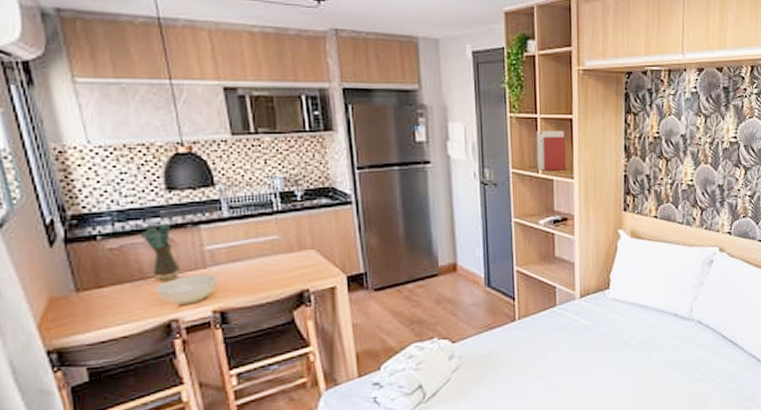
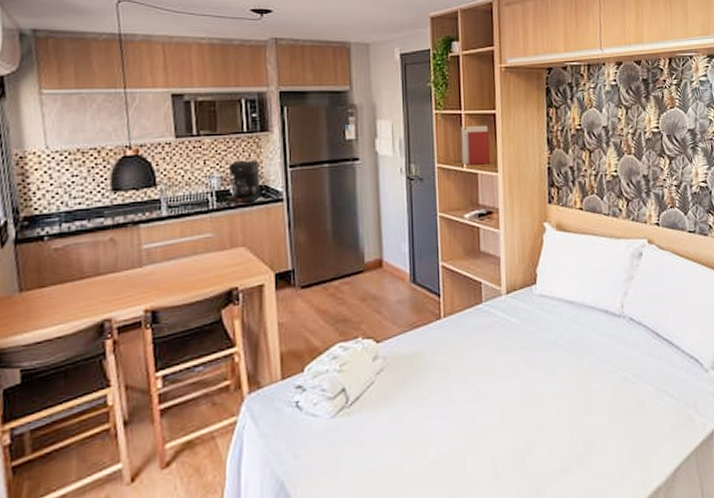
vase: present [140,222,181,283] -> none [83,222,118,282]
bowl: present [155,275,217,305] -> none [92,274,151,304]
coffee maker: none [292,161,328,205] -> present [227,161,261,204]

